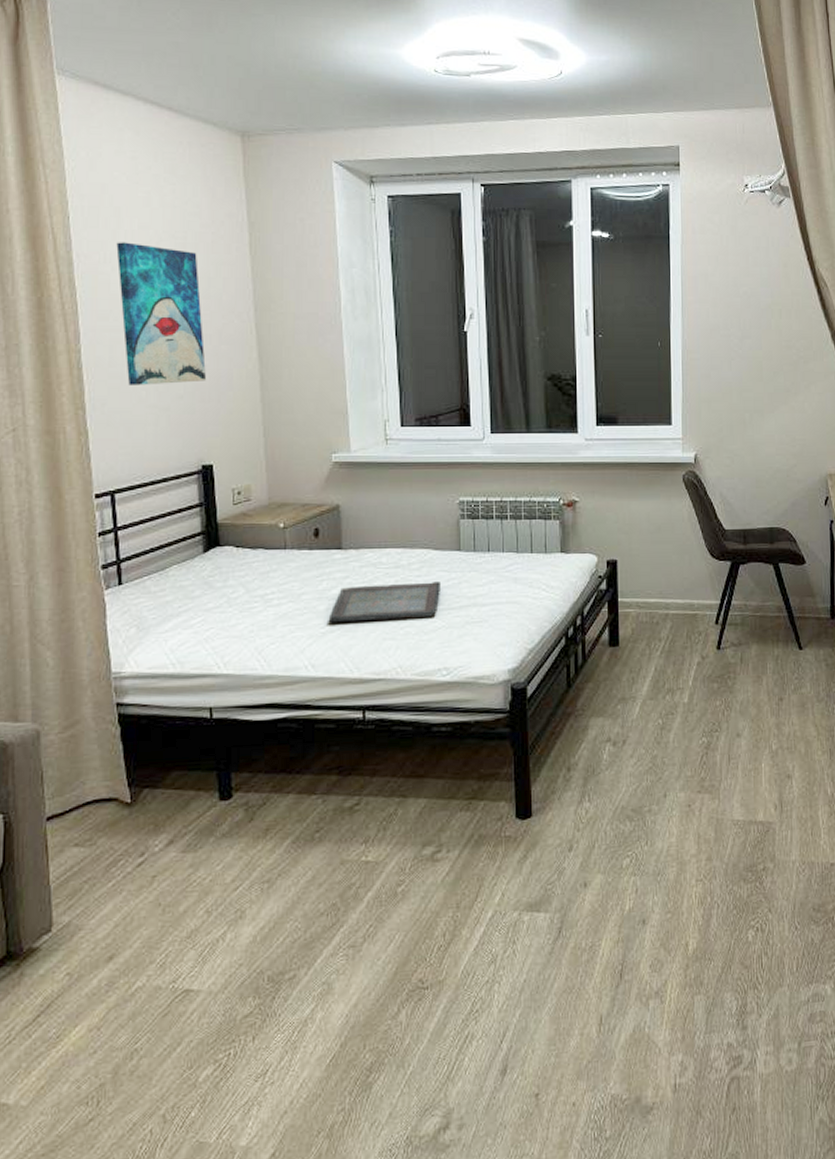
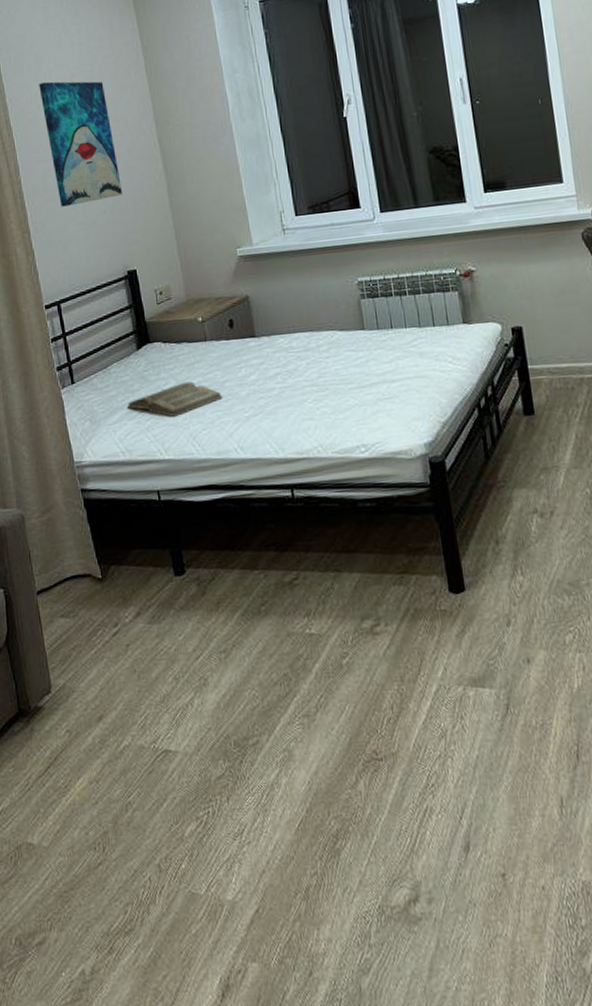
book: none [183,591,298,628] -> present [126,381,223,417]
serving tray: present [328,582,442,623] -> none [250,361,351,407]

